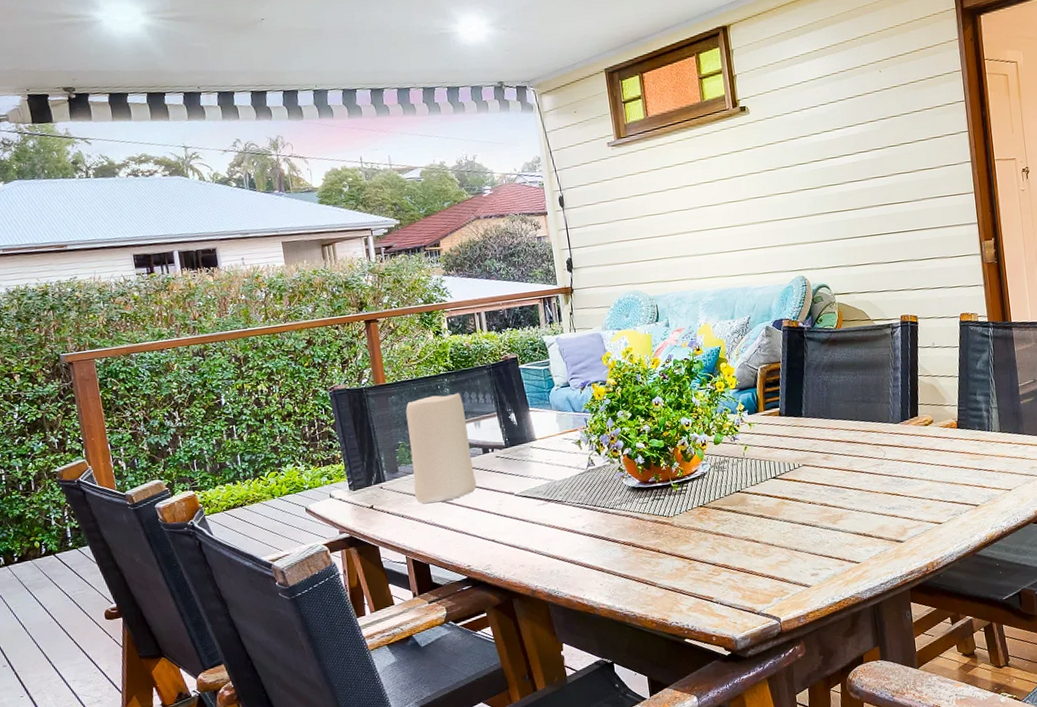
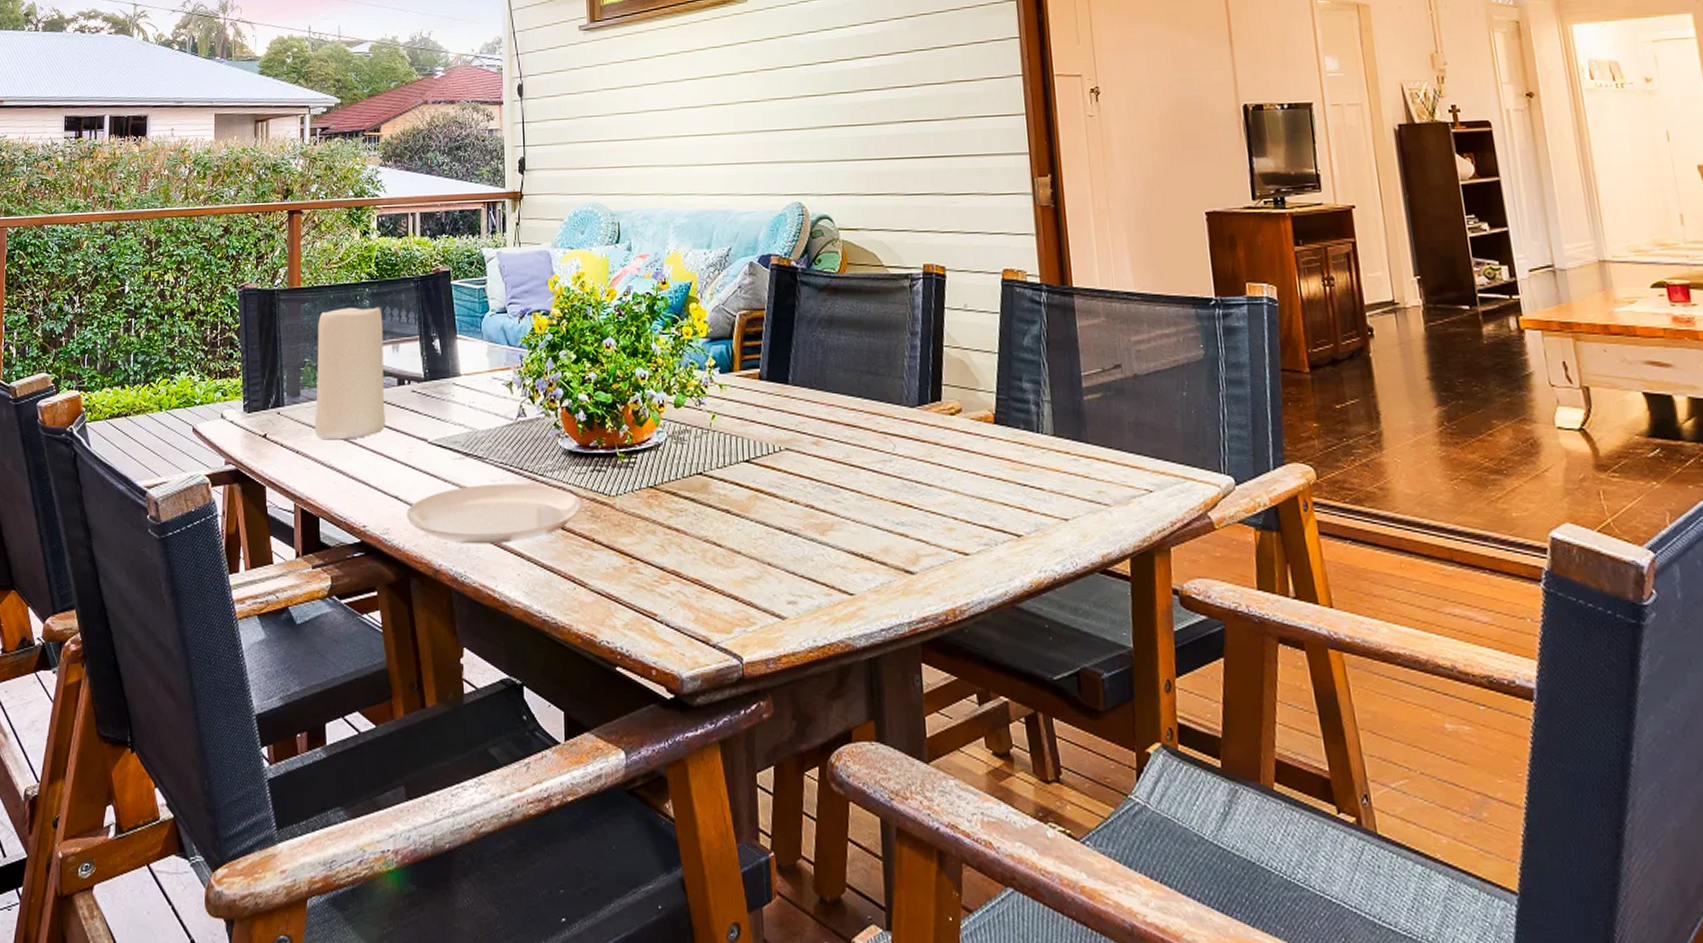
plate: none [503,516,647,568] -> present [406,483,582,544]

